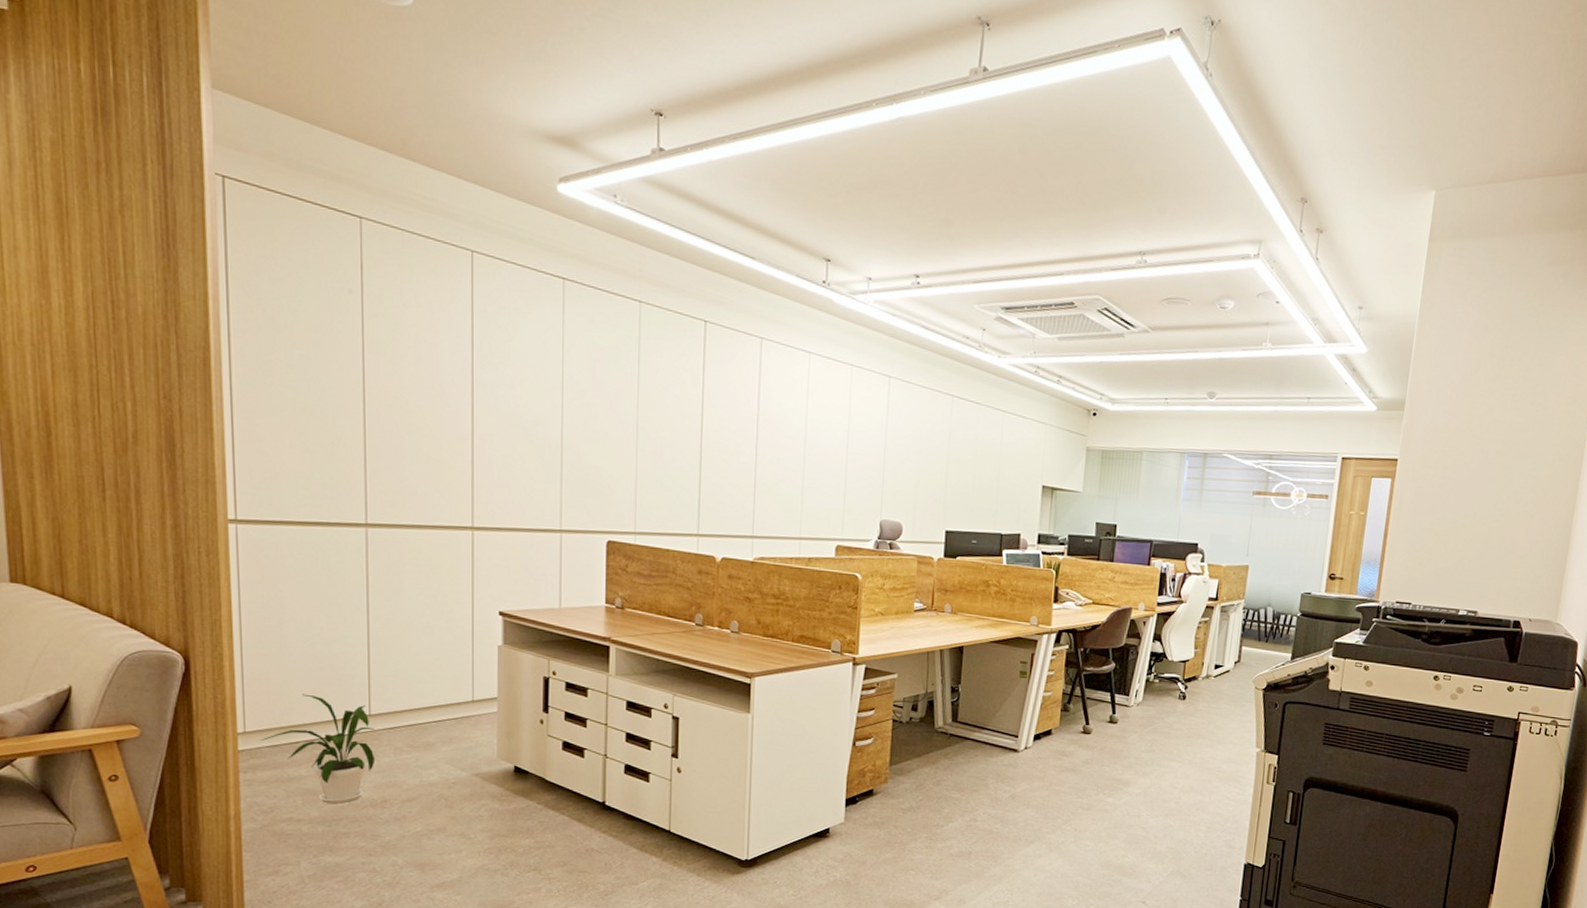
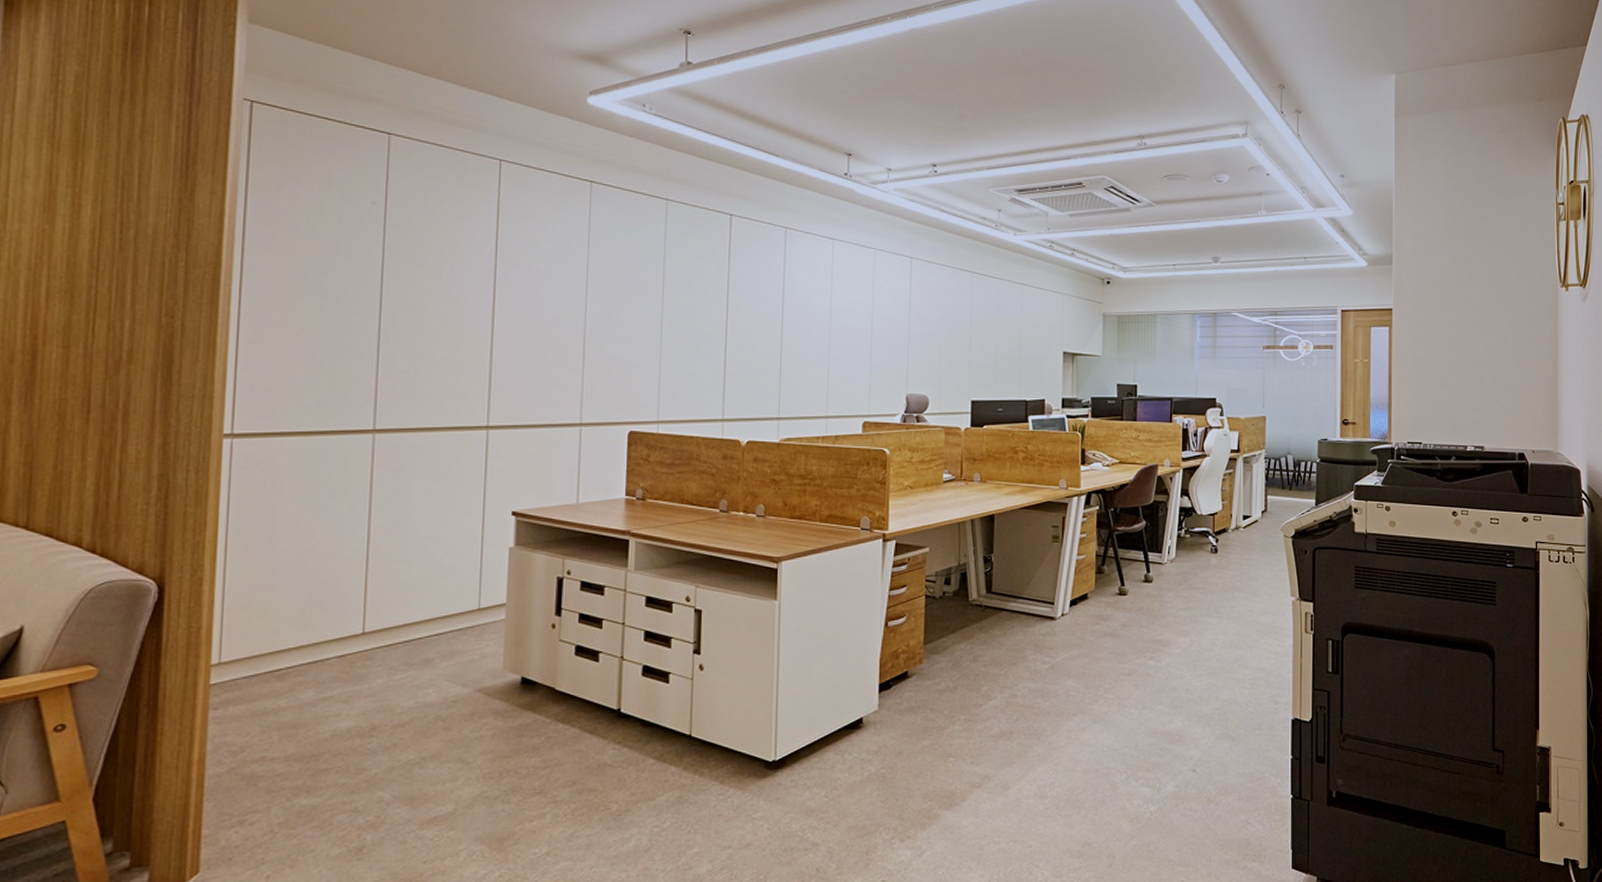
house plant: present [260,694,376,804] -> none [237,615,368,736]

